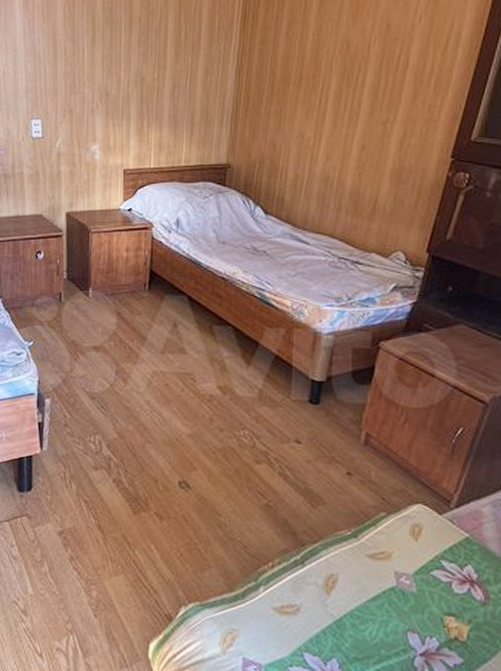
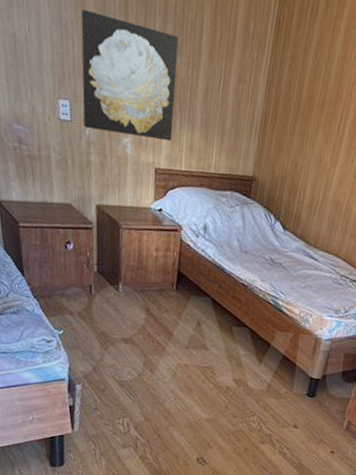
wall art: none [52,38,144,142] -> present [81,9,179,142]

